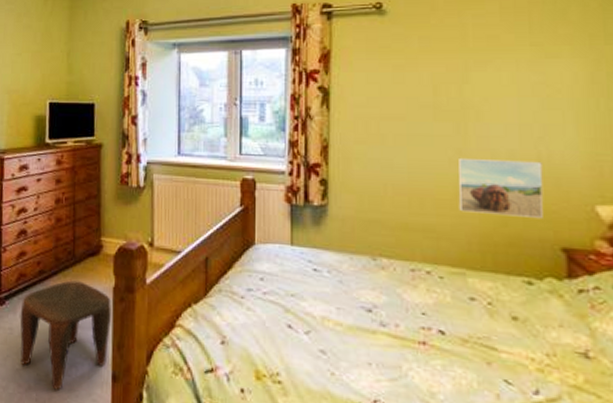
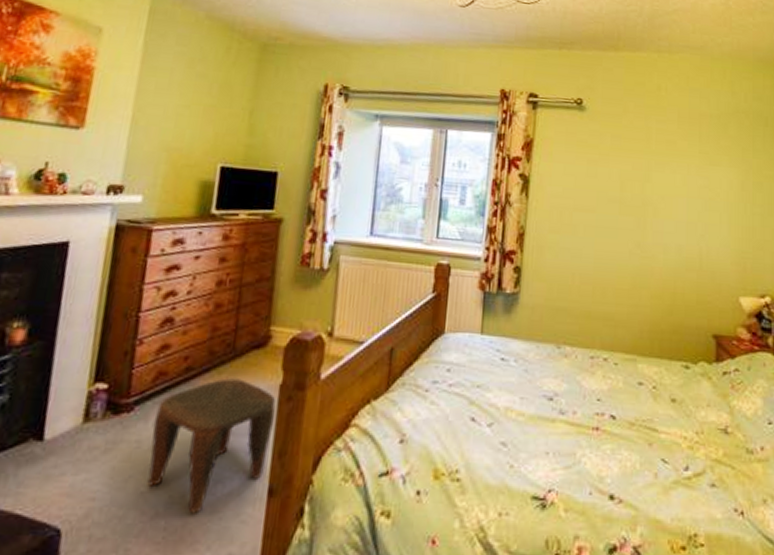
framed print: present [458,157,544,220] -> none [634,250,702,309]

